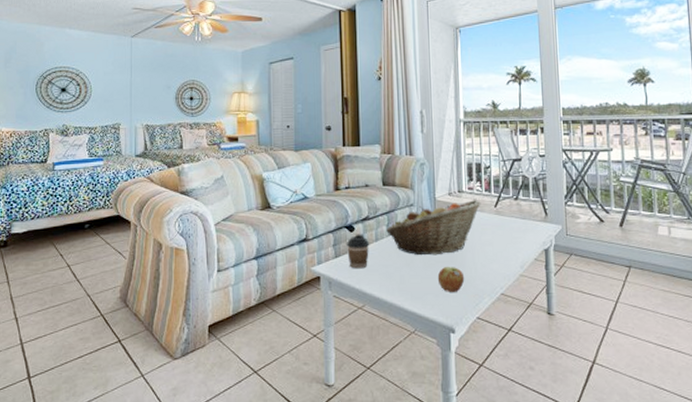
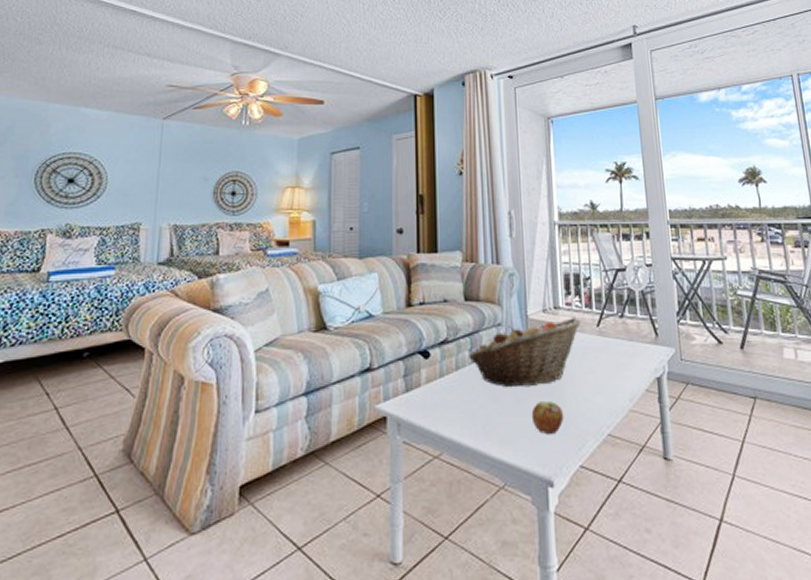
coffee cup: present [346,234,370,269] -> none [419,361,449,406]

